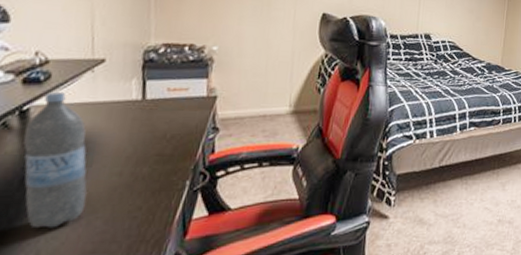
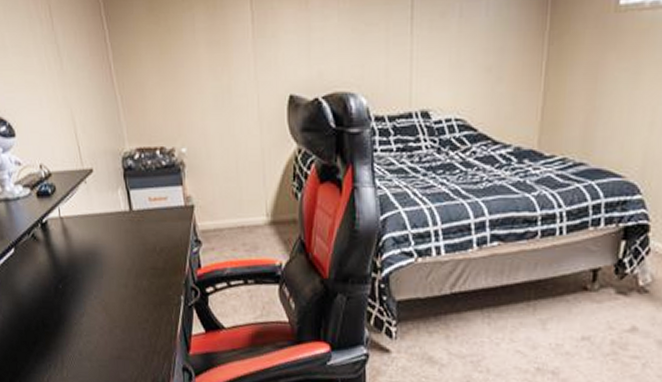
water bottle: present [23,91,87,229] -> none [48,204,105,333]

